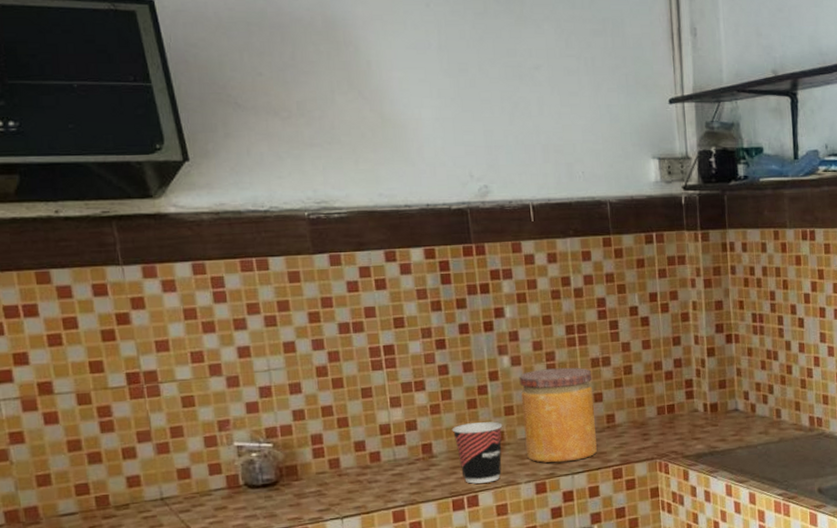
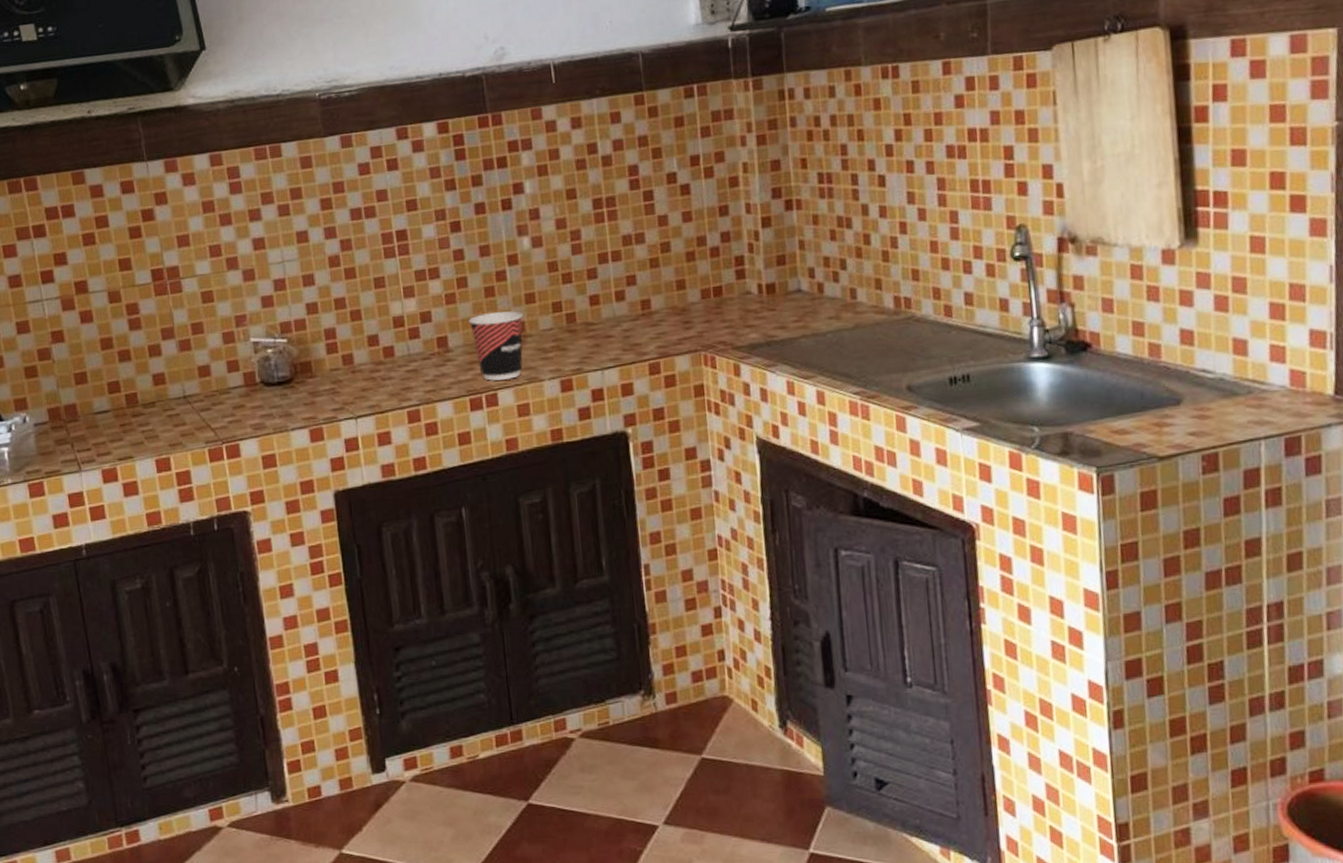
jar: present [519,367,597,463] -> none [540,246,630,357]

